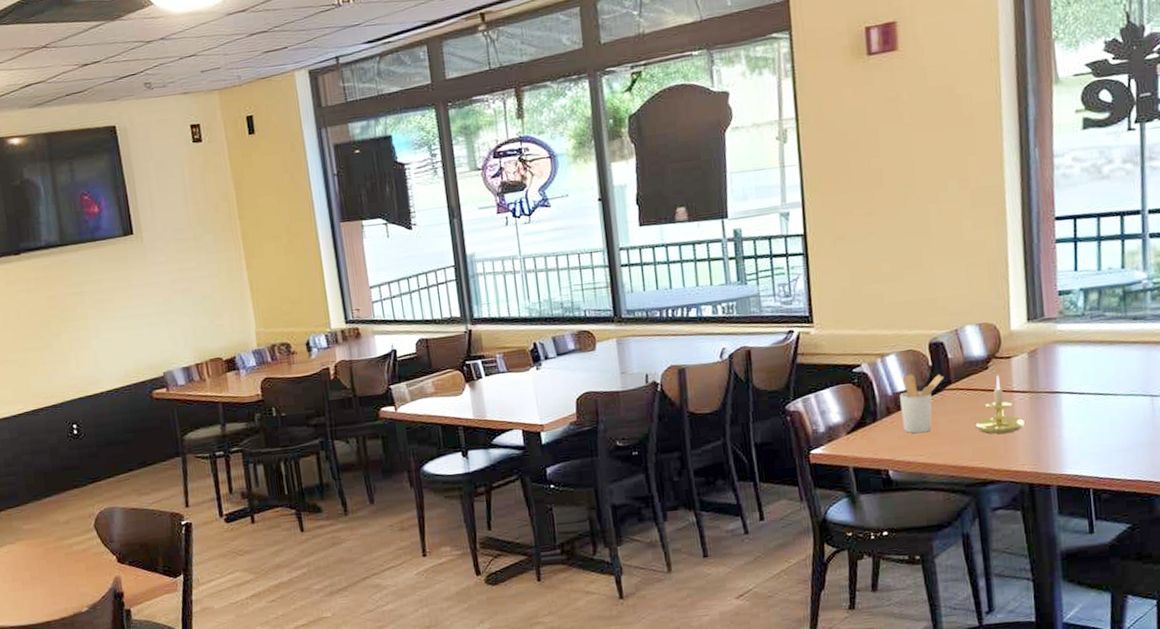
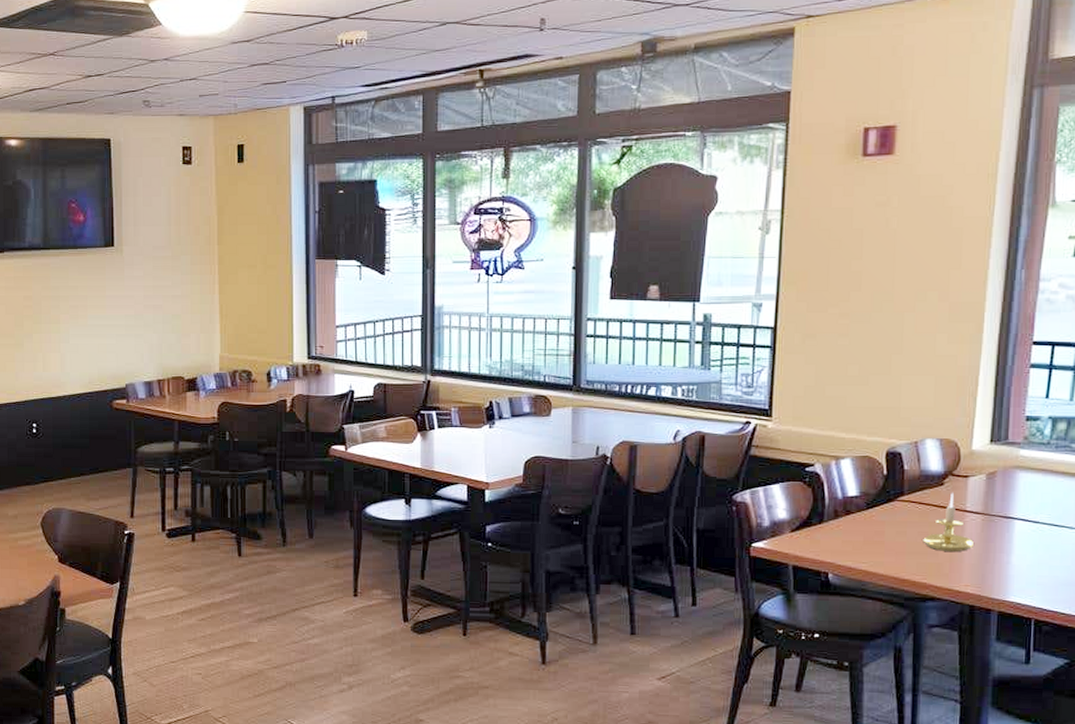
utensil holder: present [900,374,943,434] -> none [849,480,896,541]

